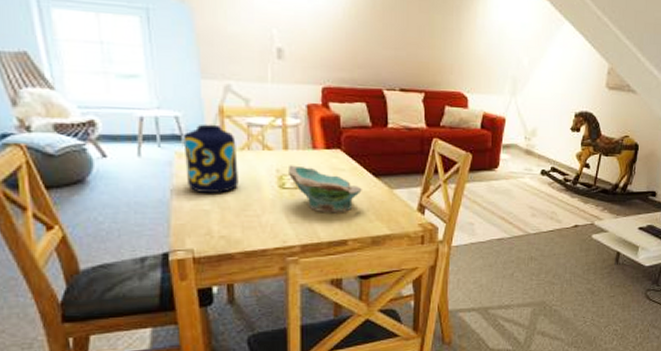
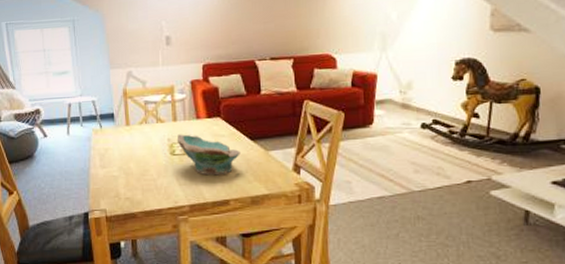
vase: present [185,124,238,193] -> none [99,104,139,162]

